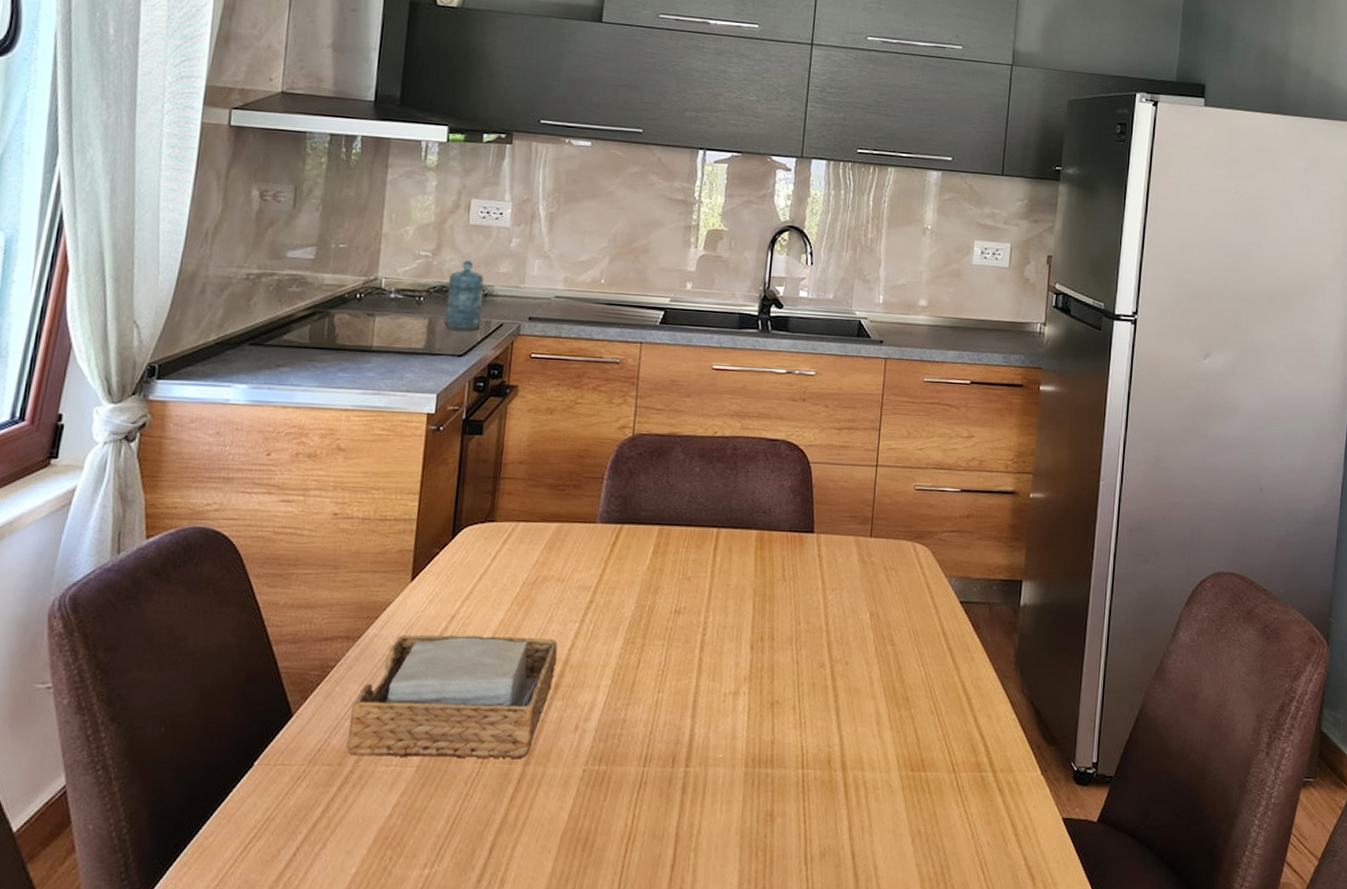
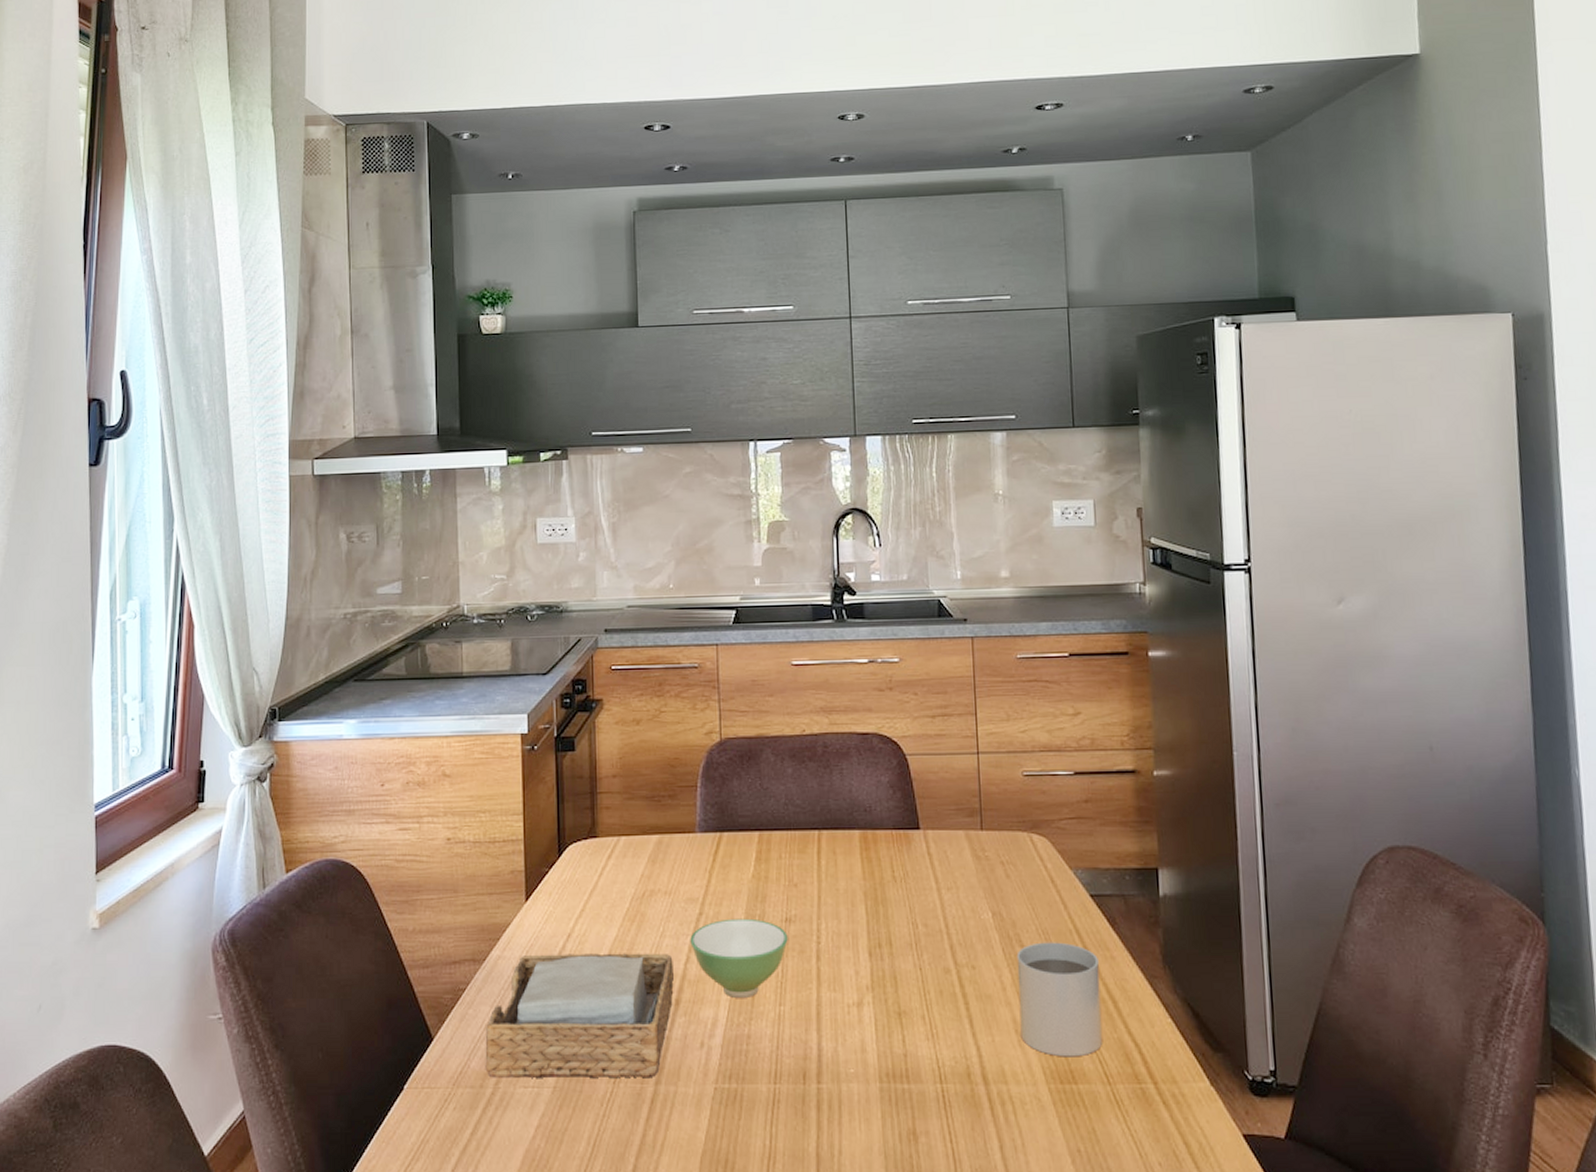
canister: present [444,260,485,333] -> none [523,579,560,651]
bowl: none [577,607,675,684] -> present [690,918,788,998]
mug: none [881,642,960,747] -> present [1016,942,1103,1057]

